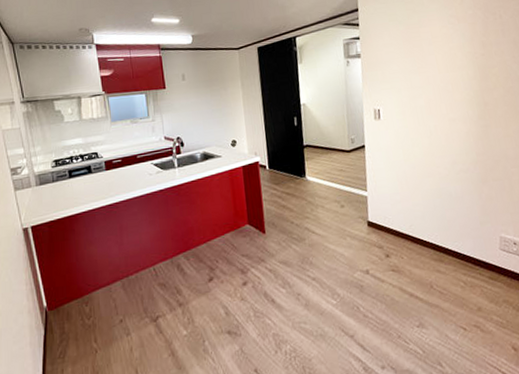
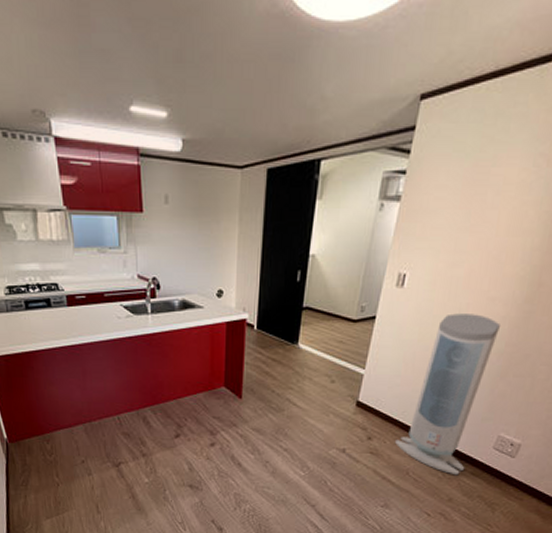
air purifier: none [411,133,482,283] -> present [395,313,500,476]

